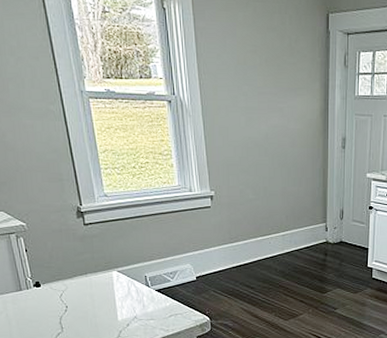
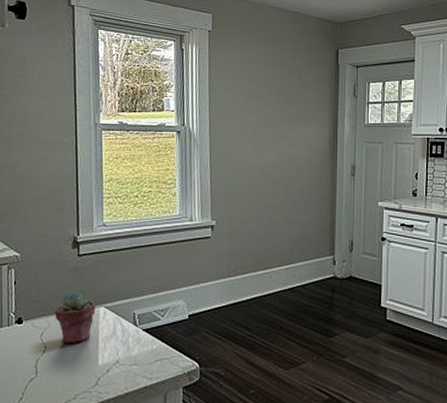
potted succulent: none [69,259,109,304] -> present [54,293,96,345]

